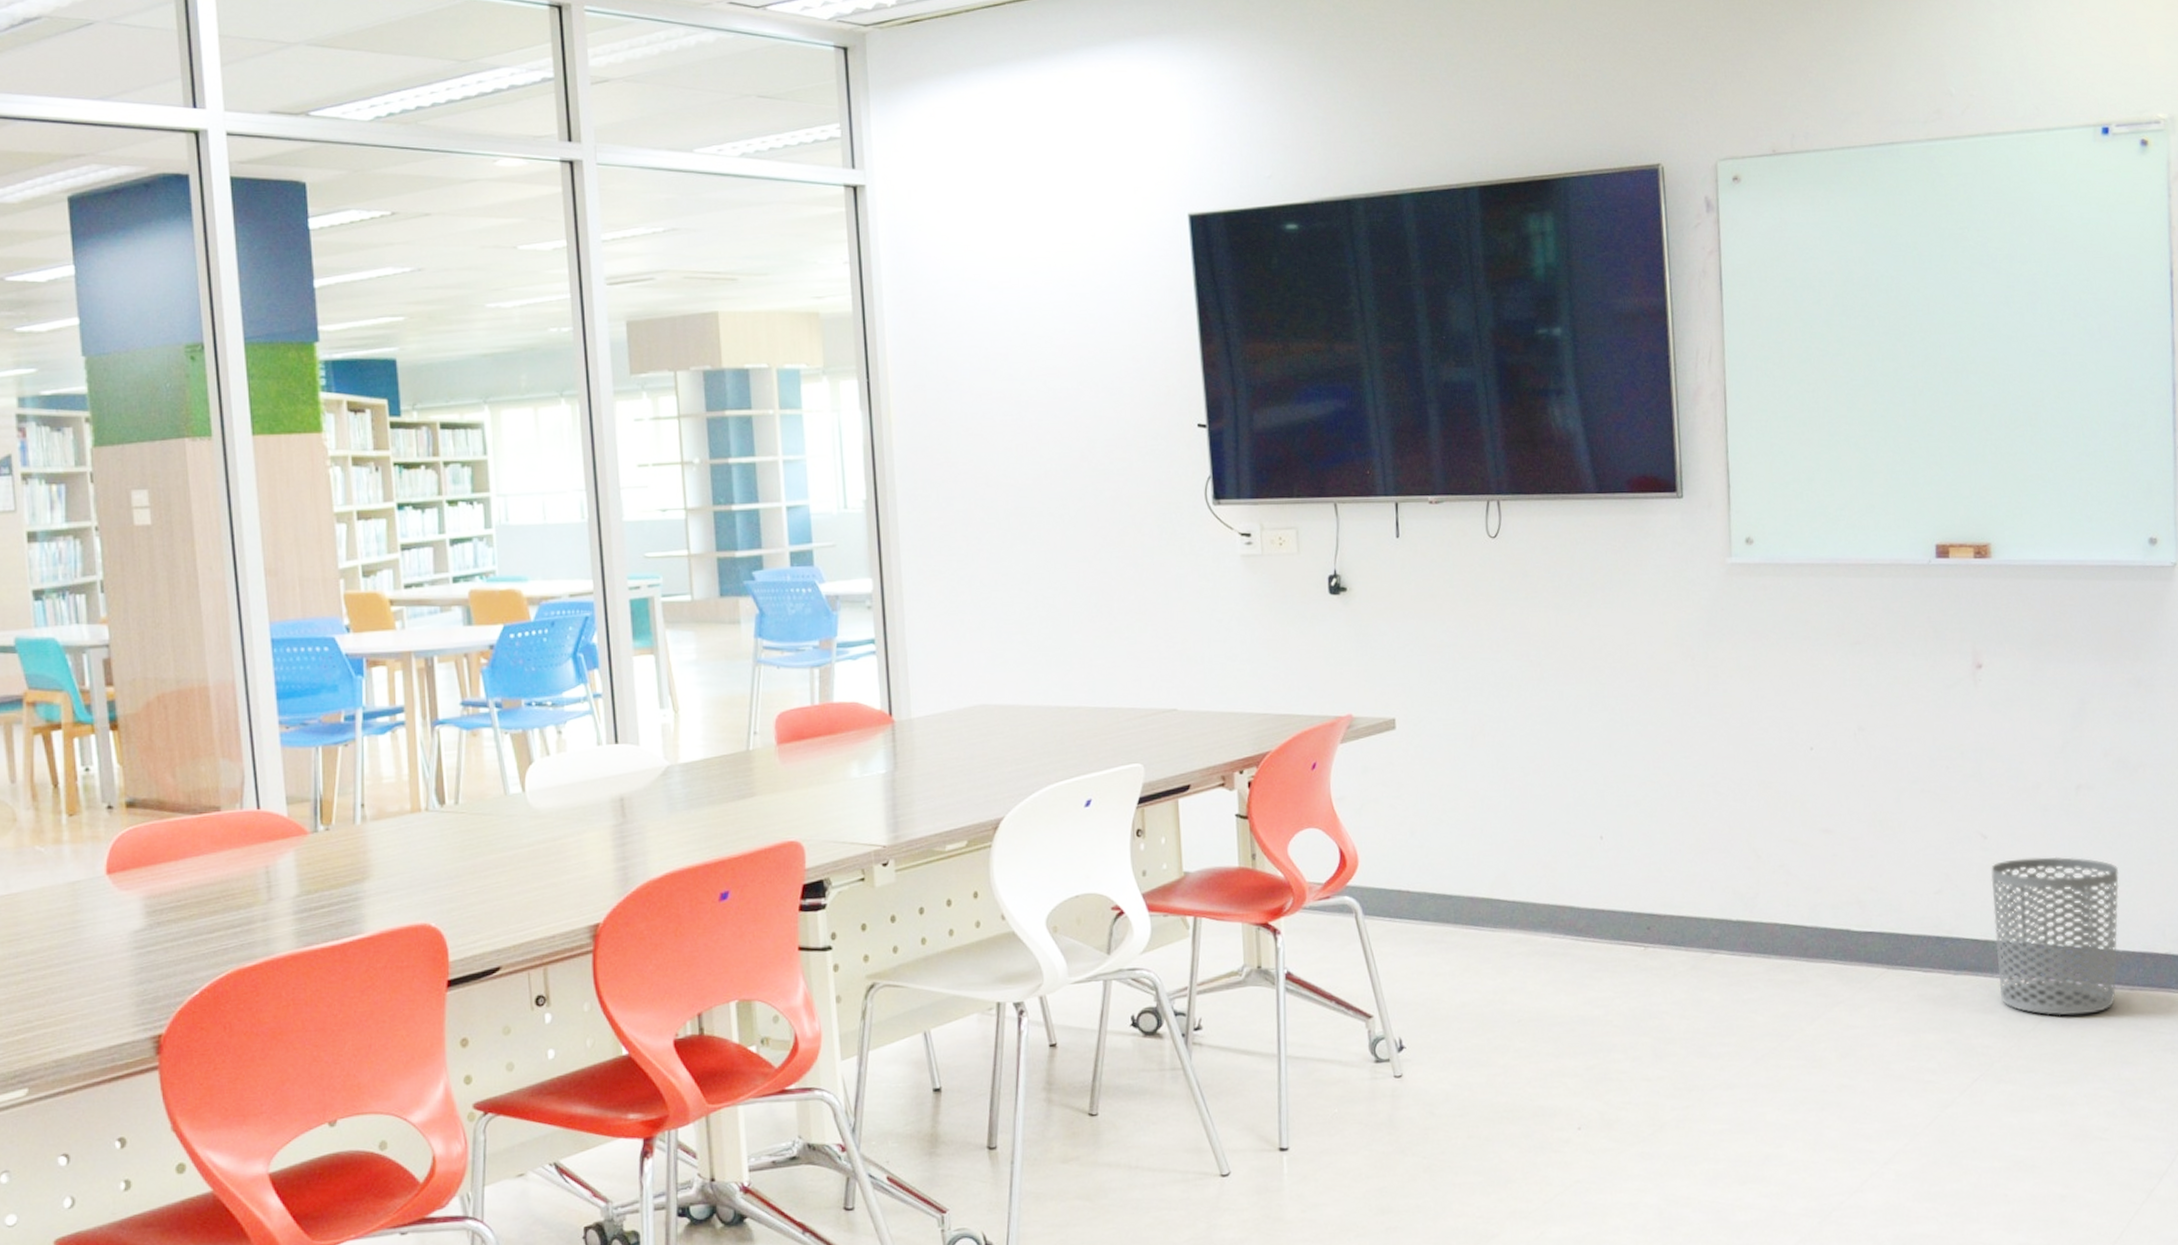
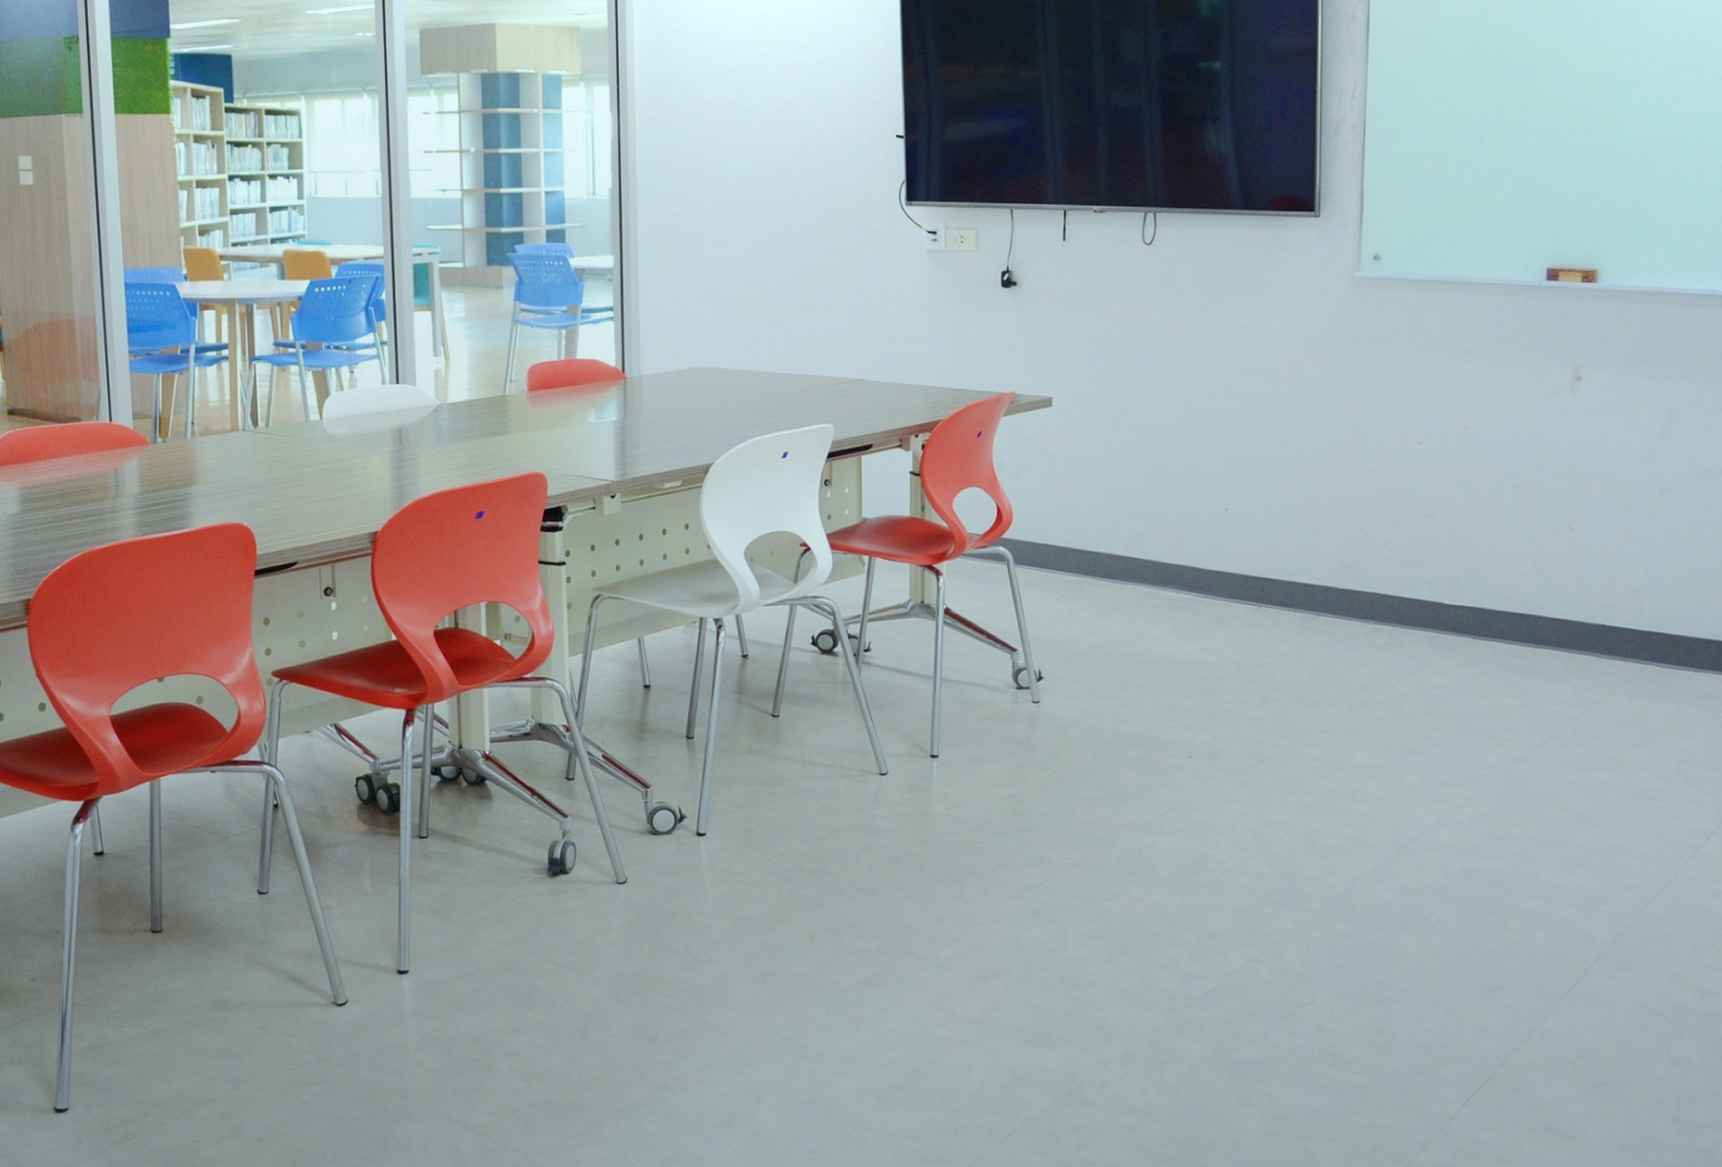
waste bin: present [1991,856,2119,1016] -> none [1574,550,1692,690]

